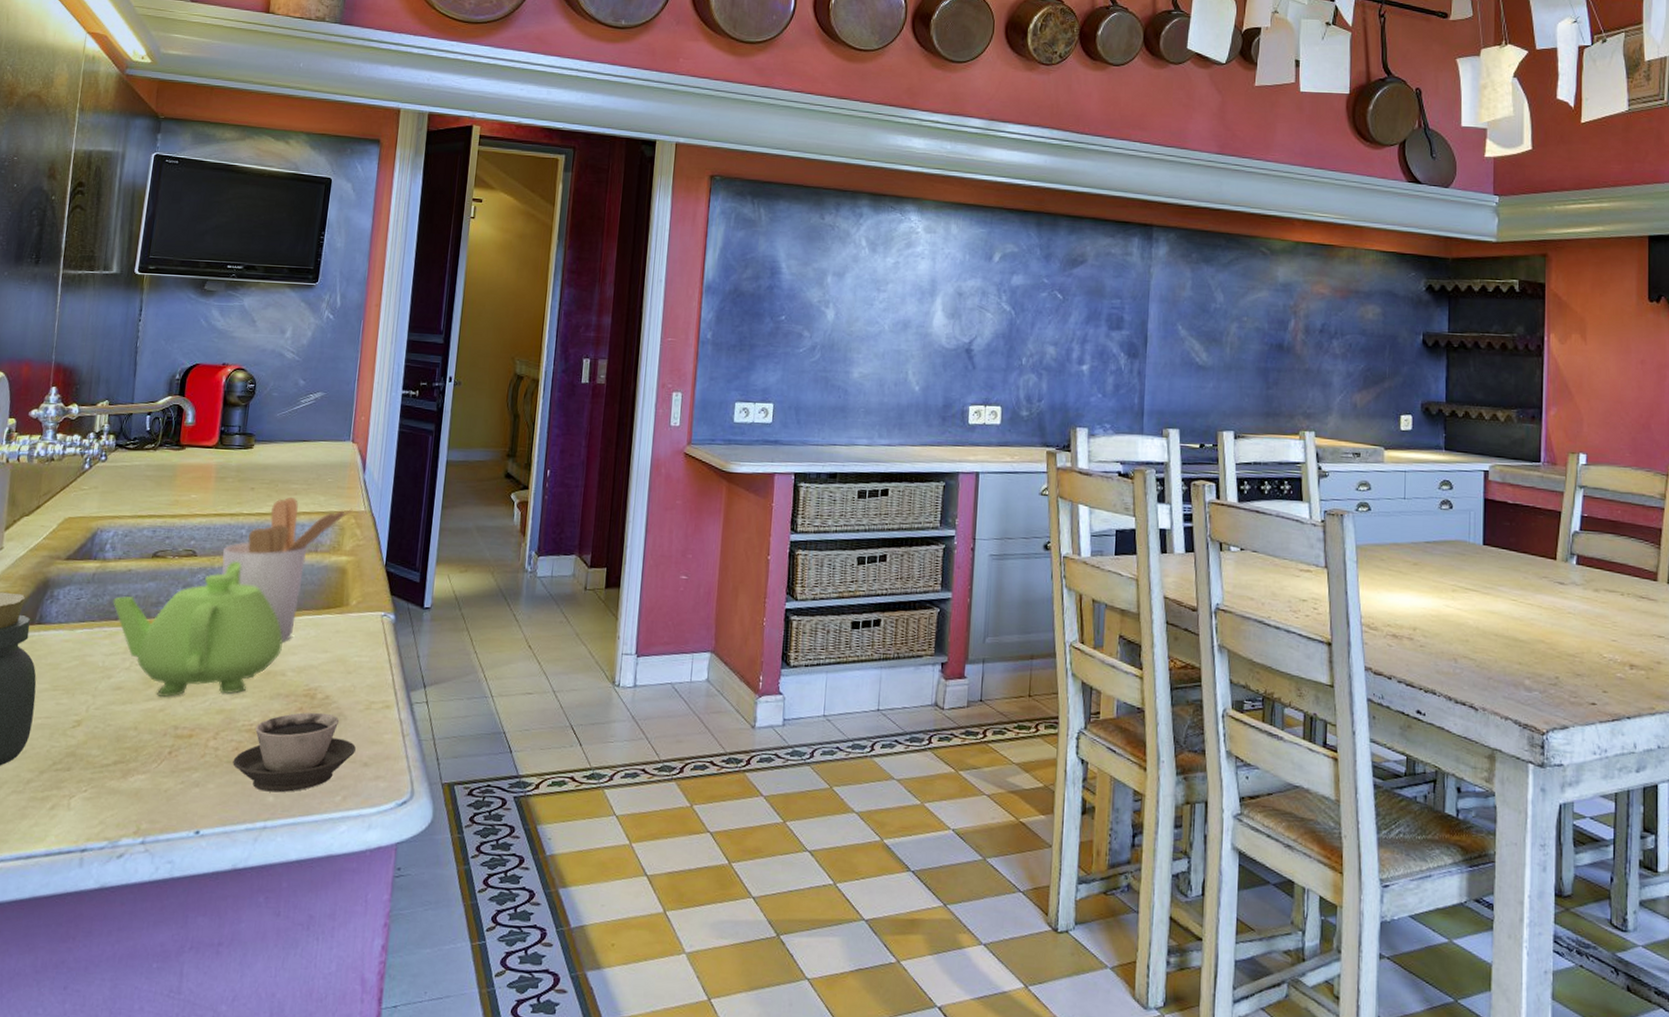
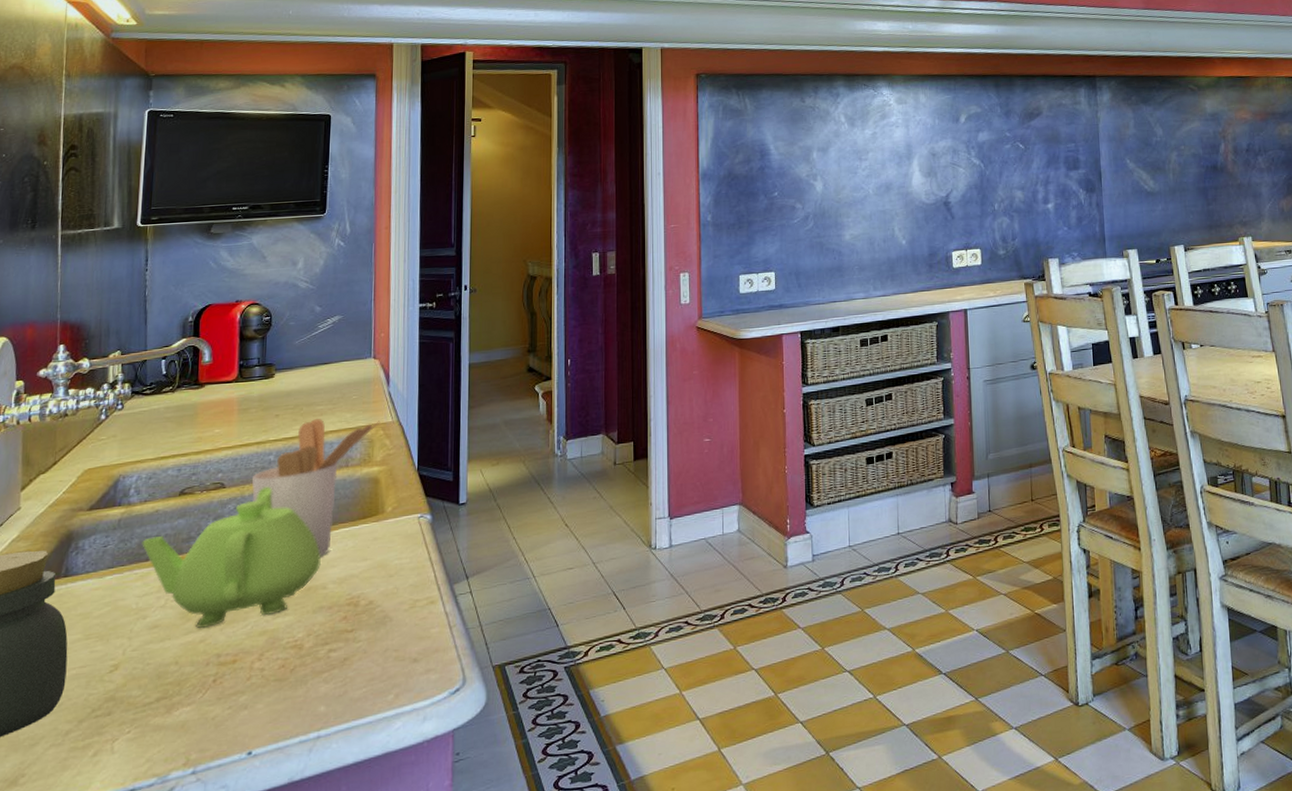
cup: present [232,712,356,793] -> none [280,618,404,703]

